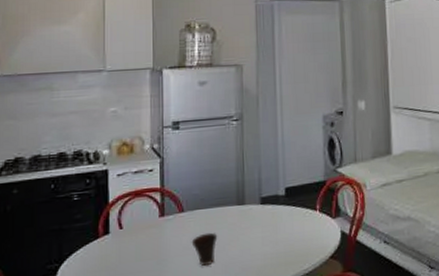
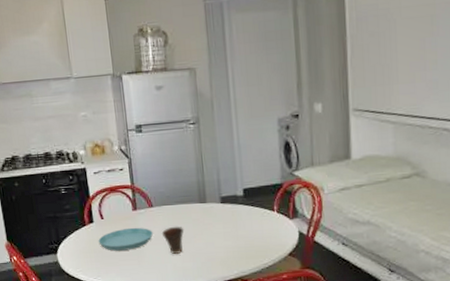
saucer: none [113,236,181,268] -> present [98,227,153,251]

